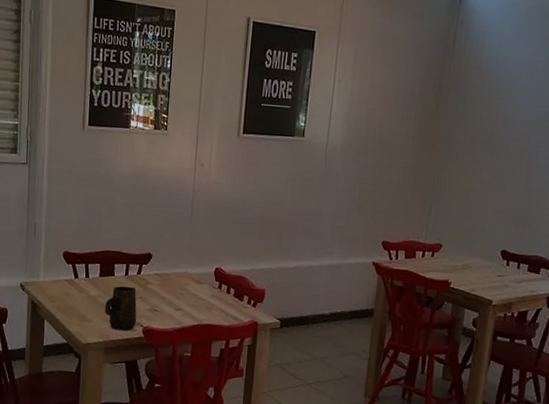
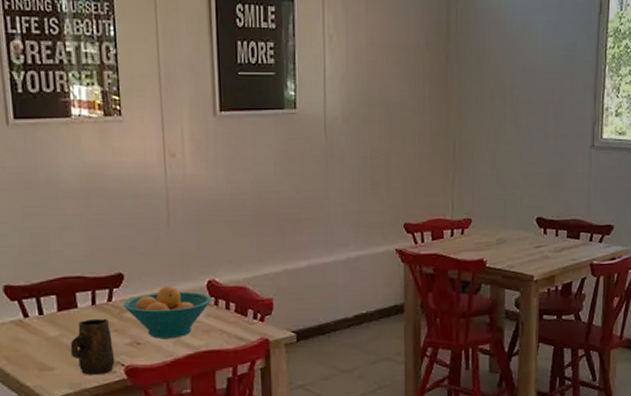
fruit bowl: none [149,267,217,311] -> present [124,285,212,339]

